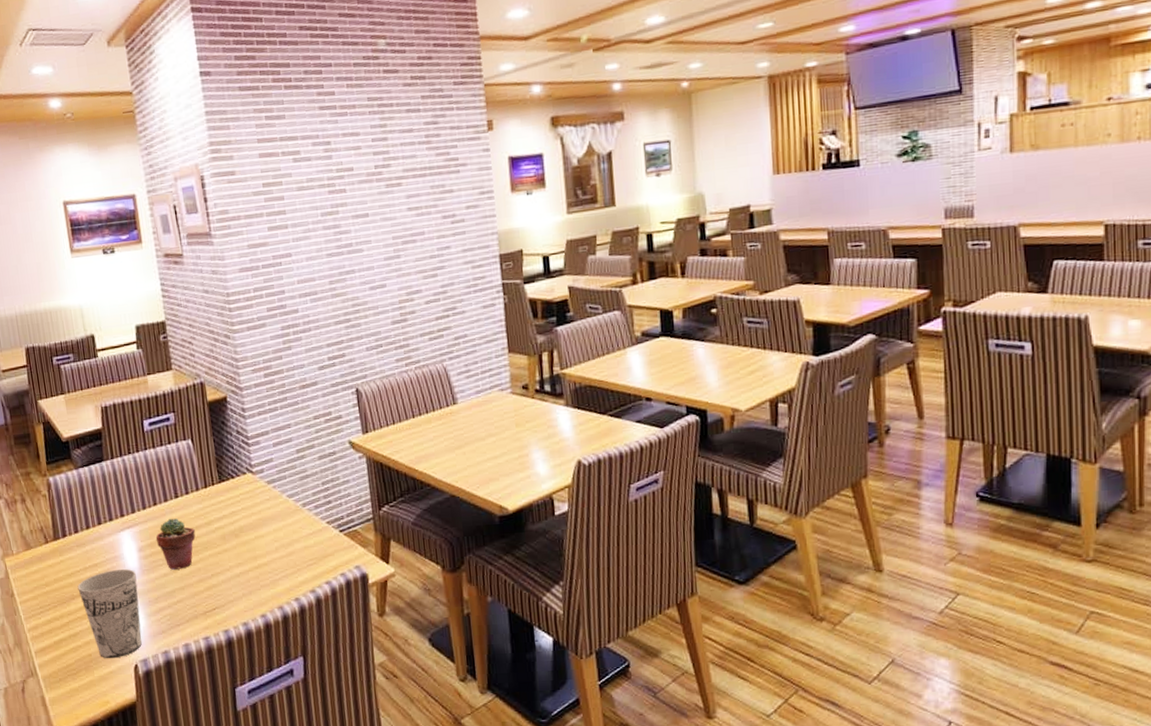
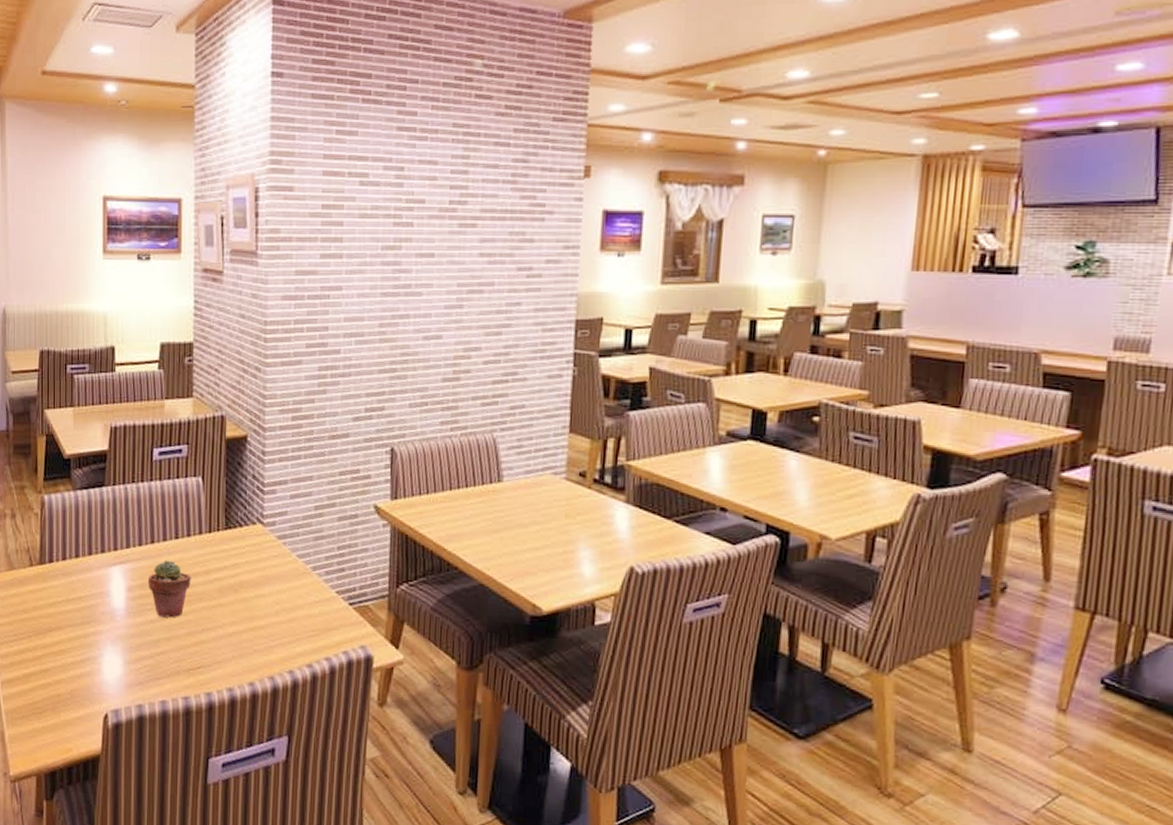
cup: present [77,568,142,659] -> none [57,606,121,704]

